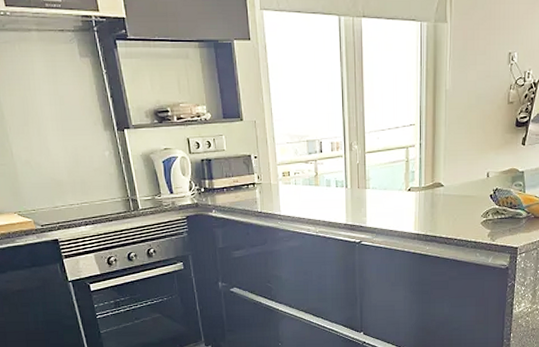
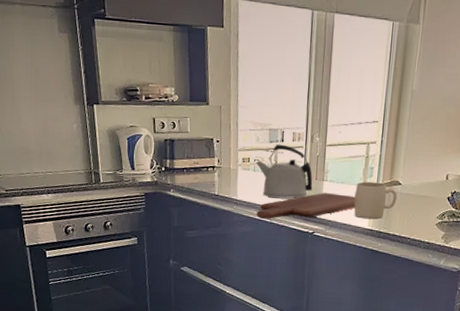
kettle: none [296,155,356,211] -> present [255,144,313,200]
cutting board: none [302,200,400,232] -> present [256,192,356,219]
mug: none [398,185,441,224] -> present [354,181,398,219]

